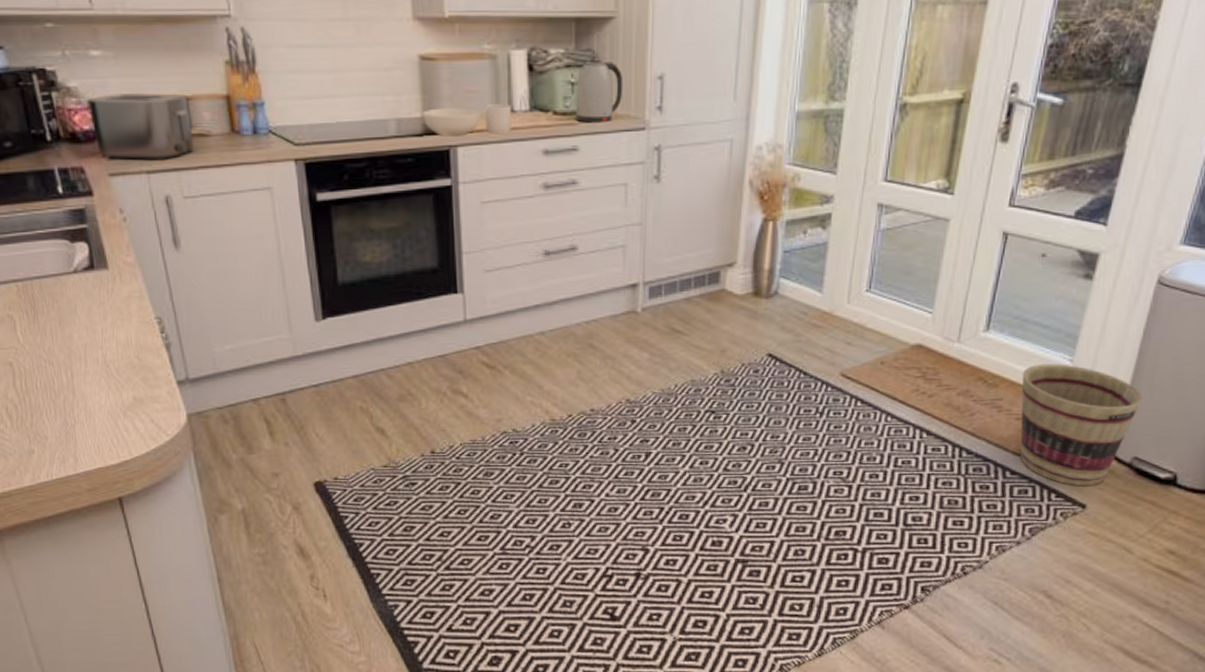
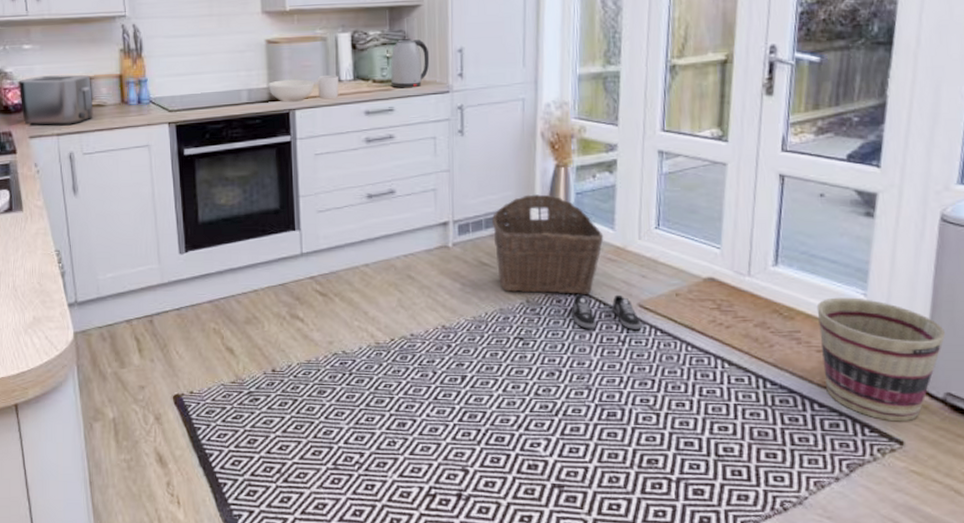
wicker basket: none [687,252,810,364] -> present [491,194,604,294]
shoe: none [769,363,843,401] -> present [571,294,642,330]

